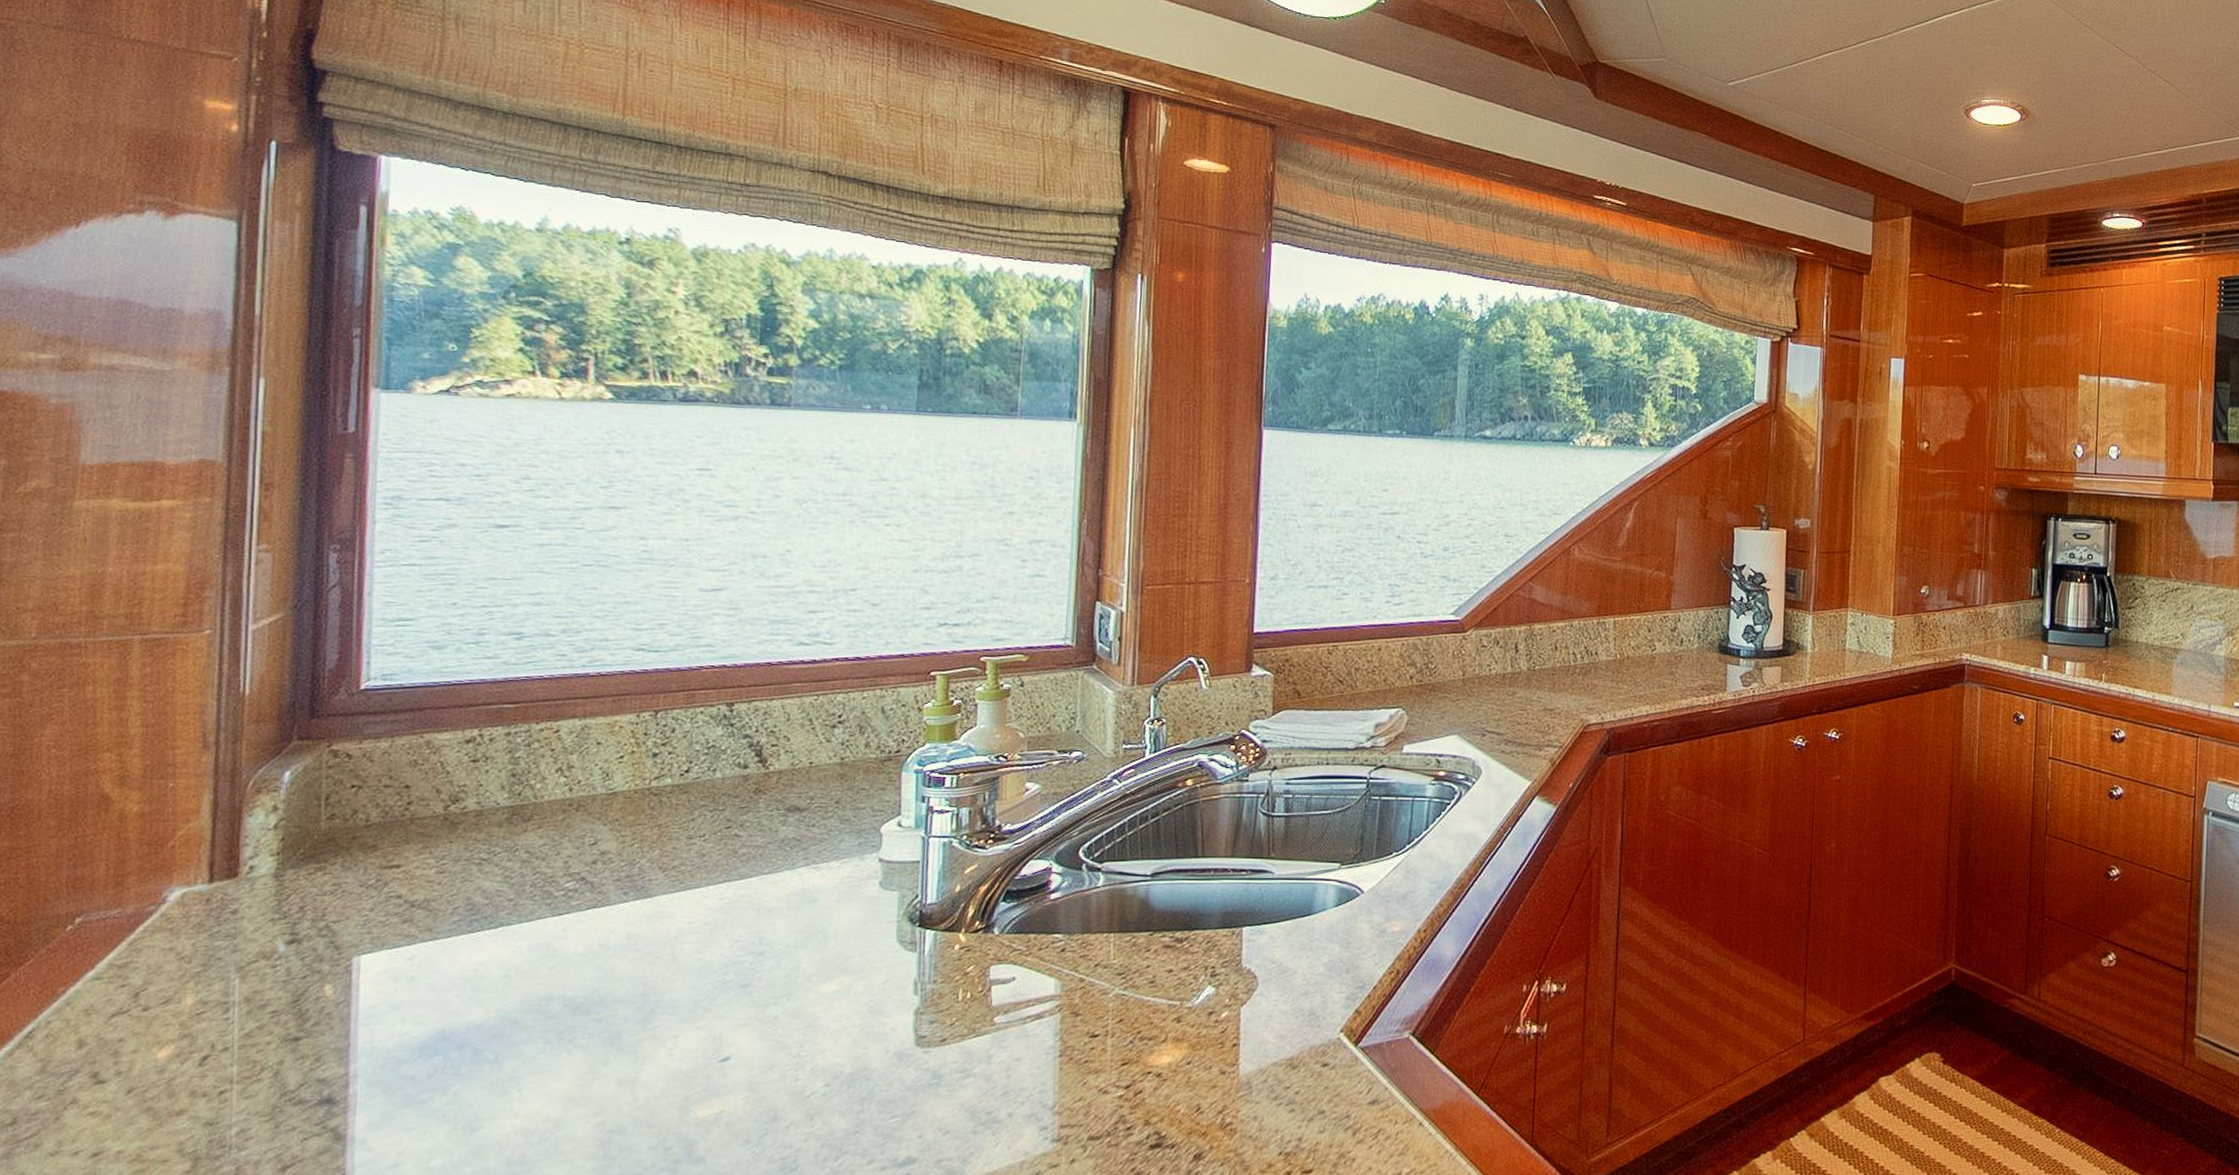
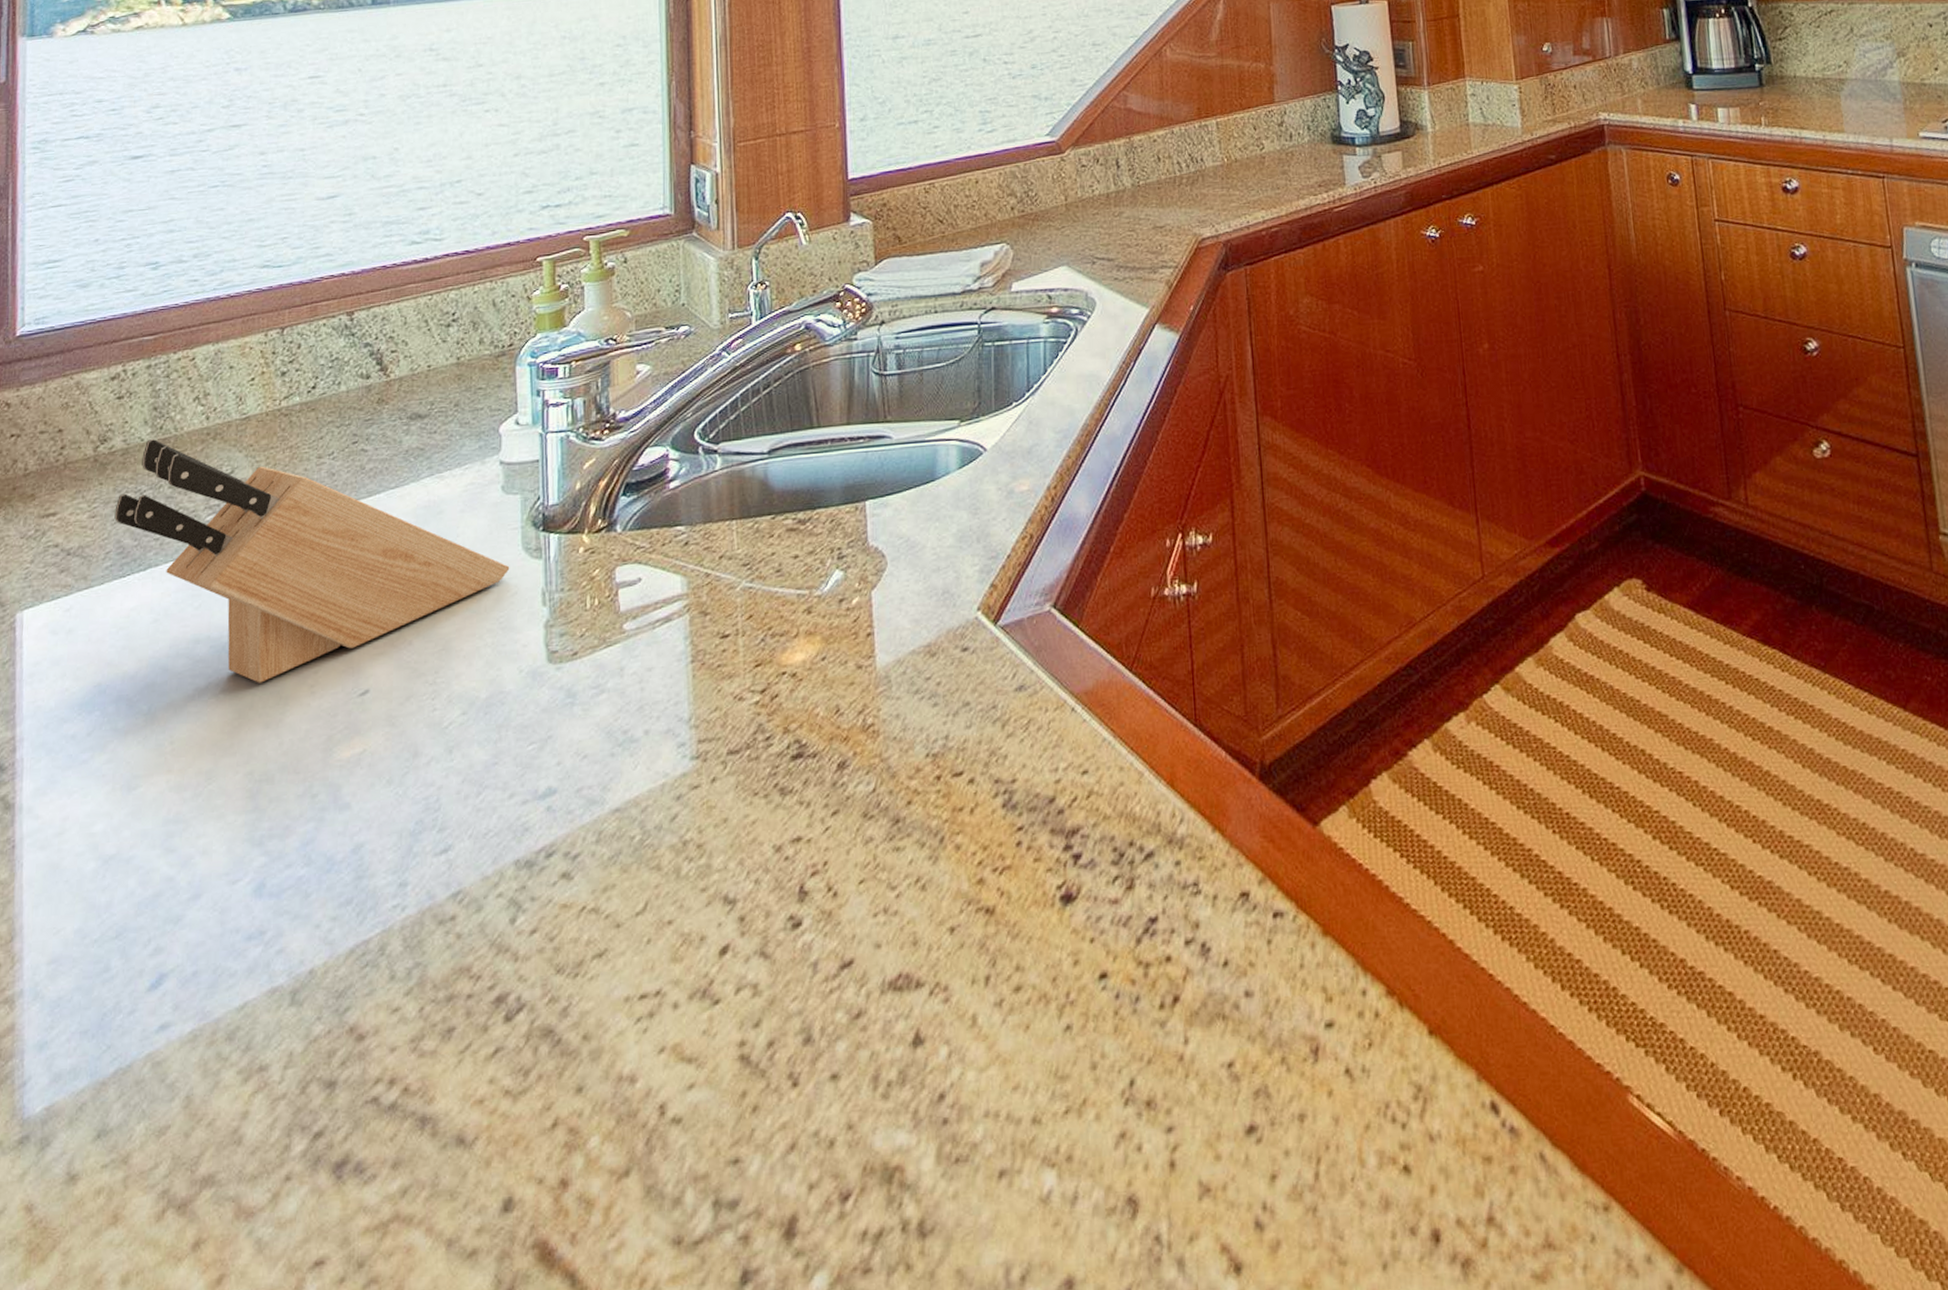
knife block: none [464,804,883,1043] -> present [114,439,510,683]

